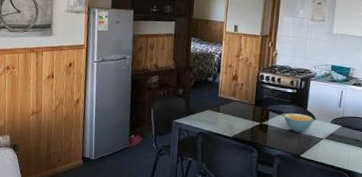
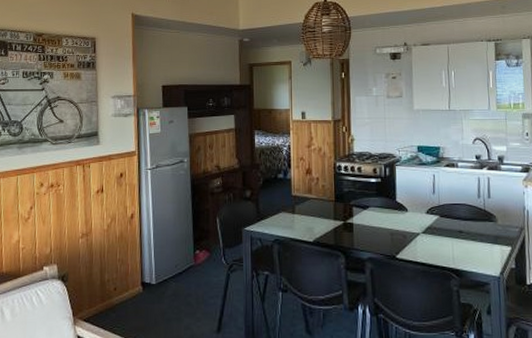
cereal bowl: present [284,113,313,133] -> none [370,206,405,229]

